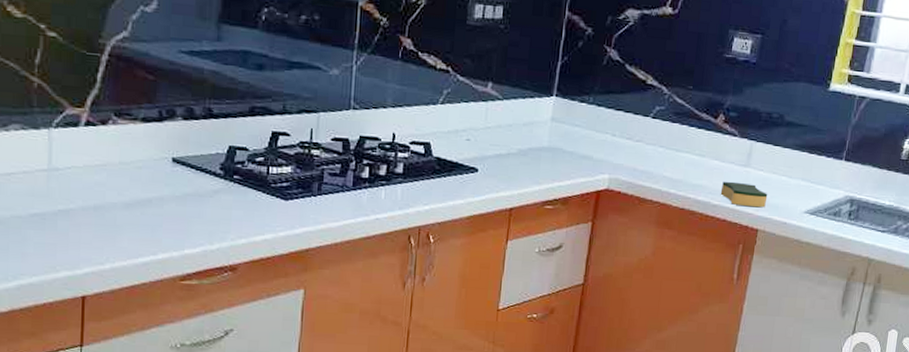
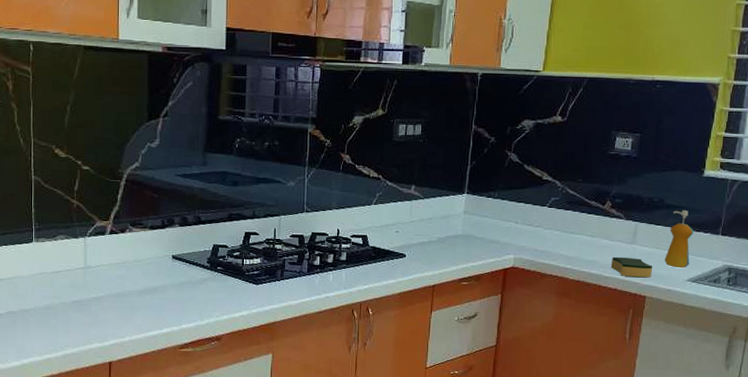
soap dispenser: none [781,129,815,198] -> present [664,210,694,269]

